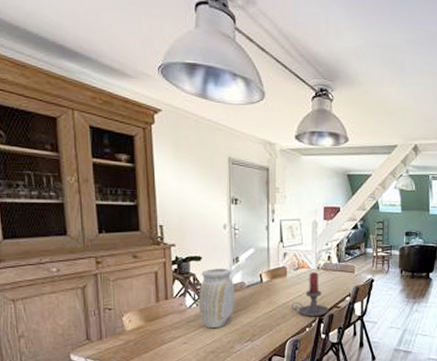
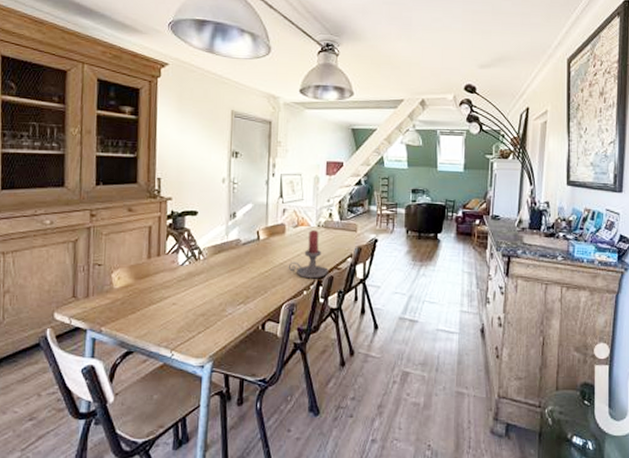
vase: present [199,268,235,329] -> none [191,224,230,289]

